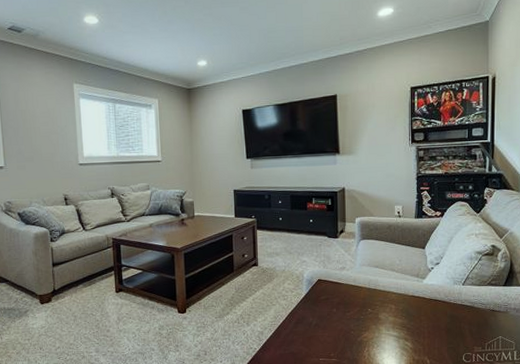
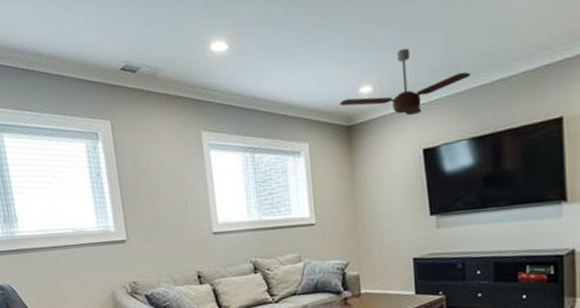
ceiling fan: none [182,36,276,84] -> present [339,48,470,115]

